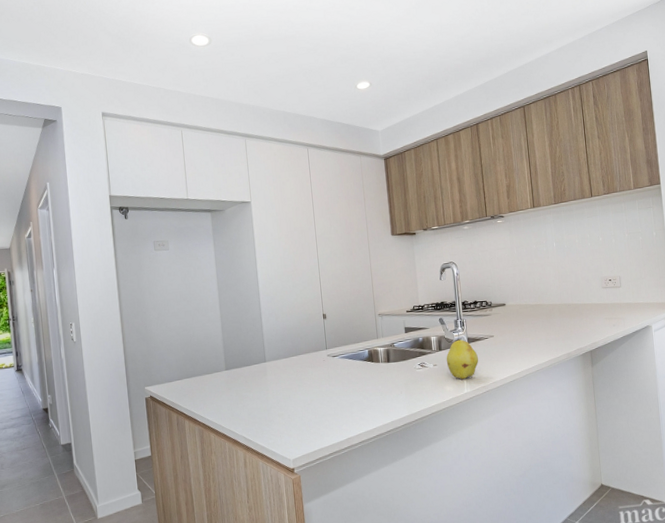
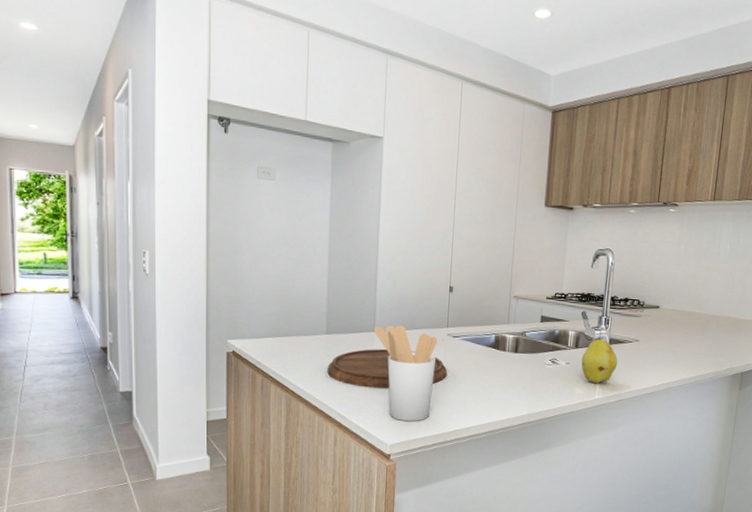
cutting board: none [230,374,332,412] -> present [327,348,447,389]
utensil holder: none [264,353,323,437] -> present [373,324,438,422]

